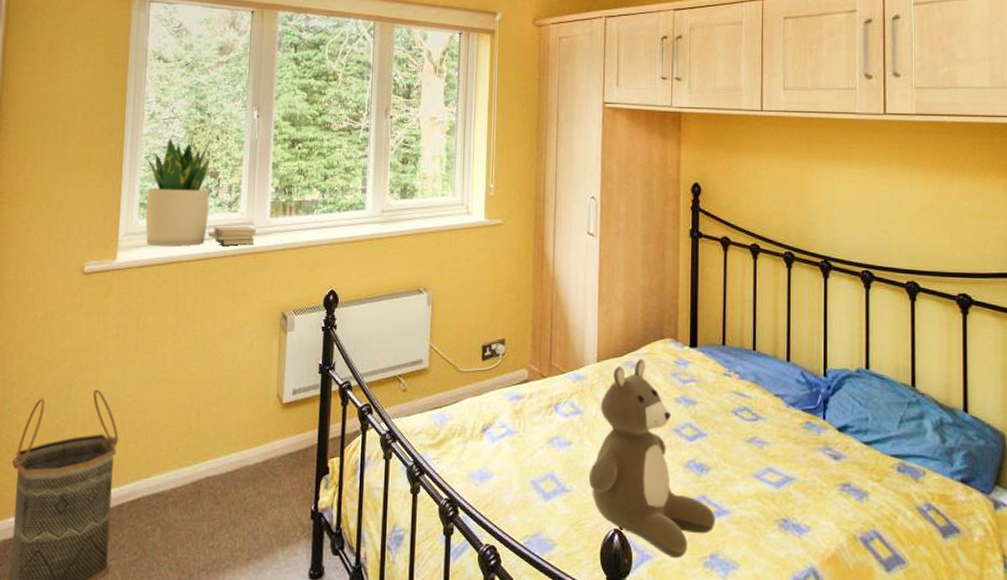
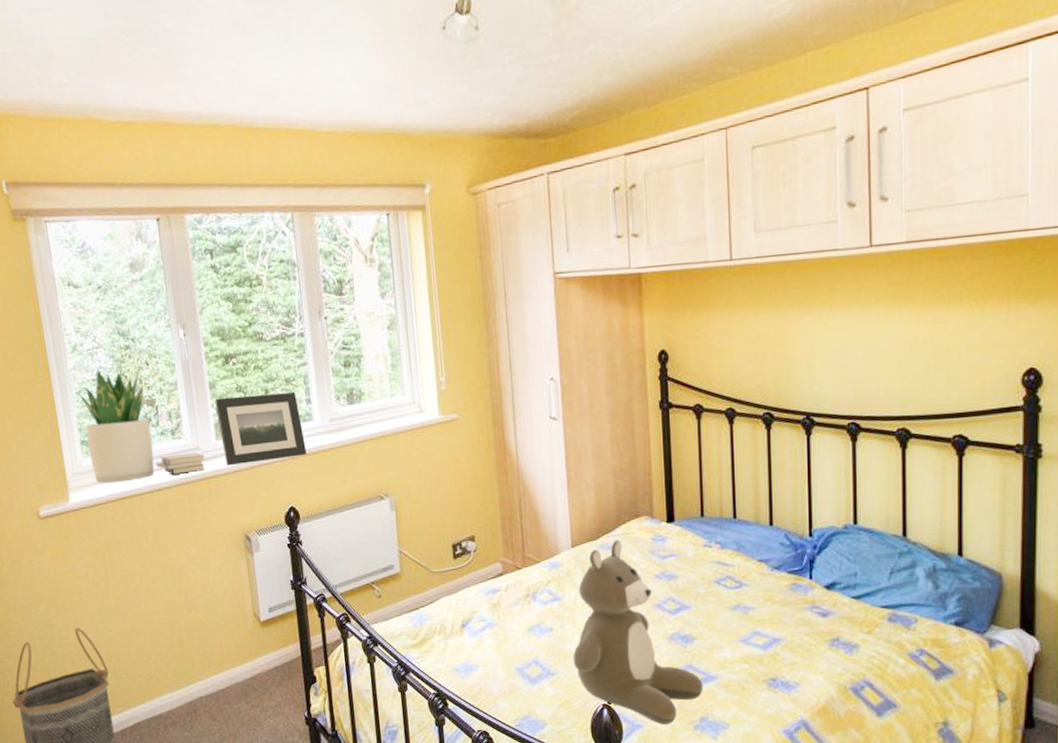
picture frame: none [275,178,355,244] -> present [215,392,307,466]

